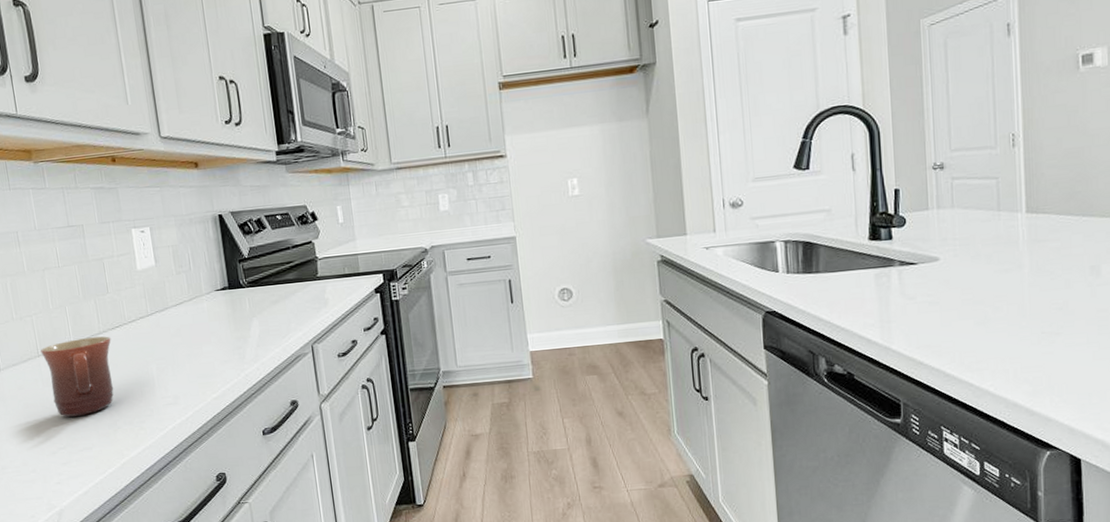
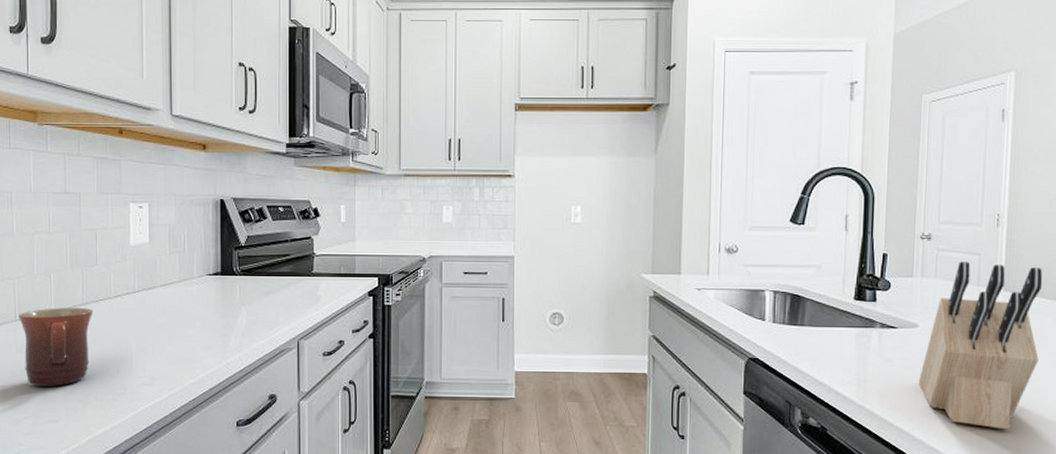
knife block: none [944,184,1070,356] -> present [918,261,1043,430]

